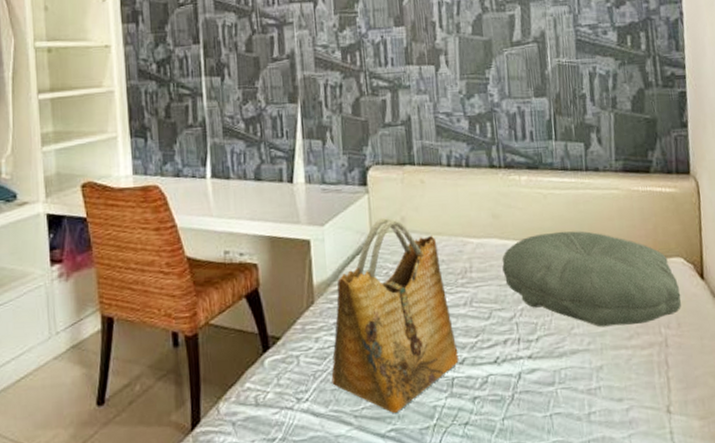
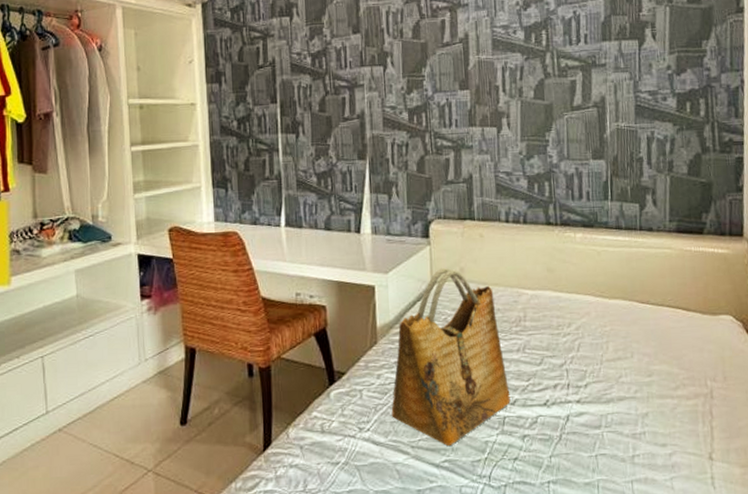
pillow: present [502,231,681,327] -> none [555,286,729,377]

